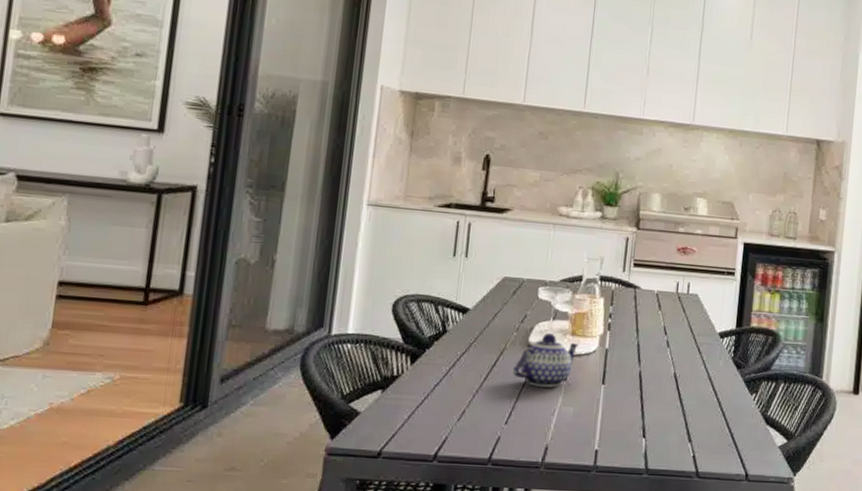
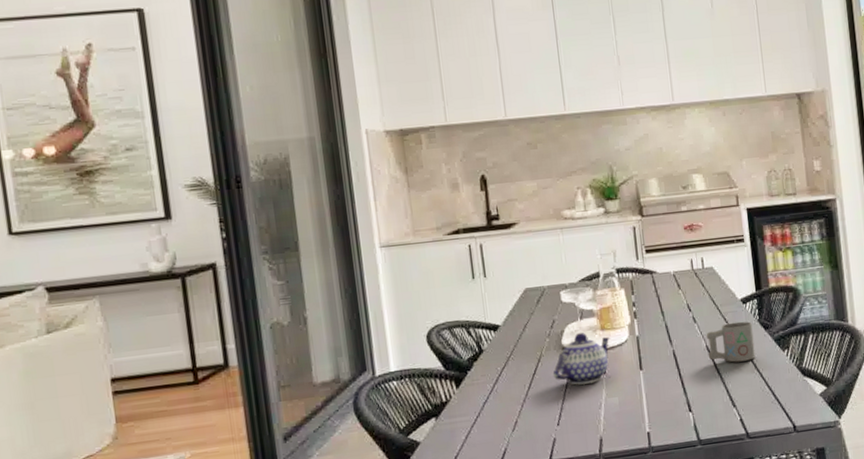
mug: none [674,354,725,397] -> present [706,321,756,363]

